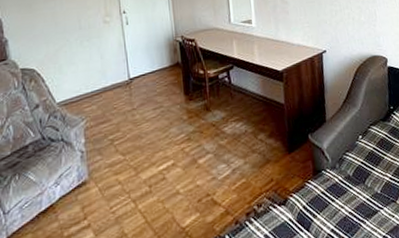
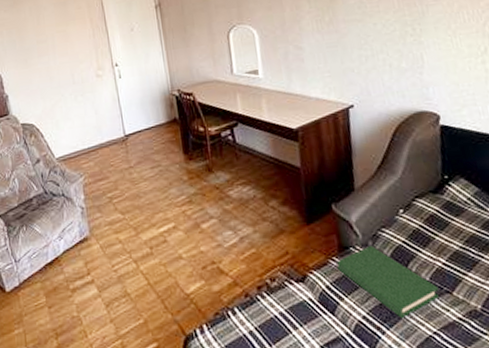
hardback book: none [312,168,387,227] -> present [337,246,439,318]

